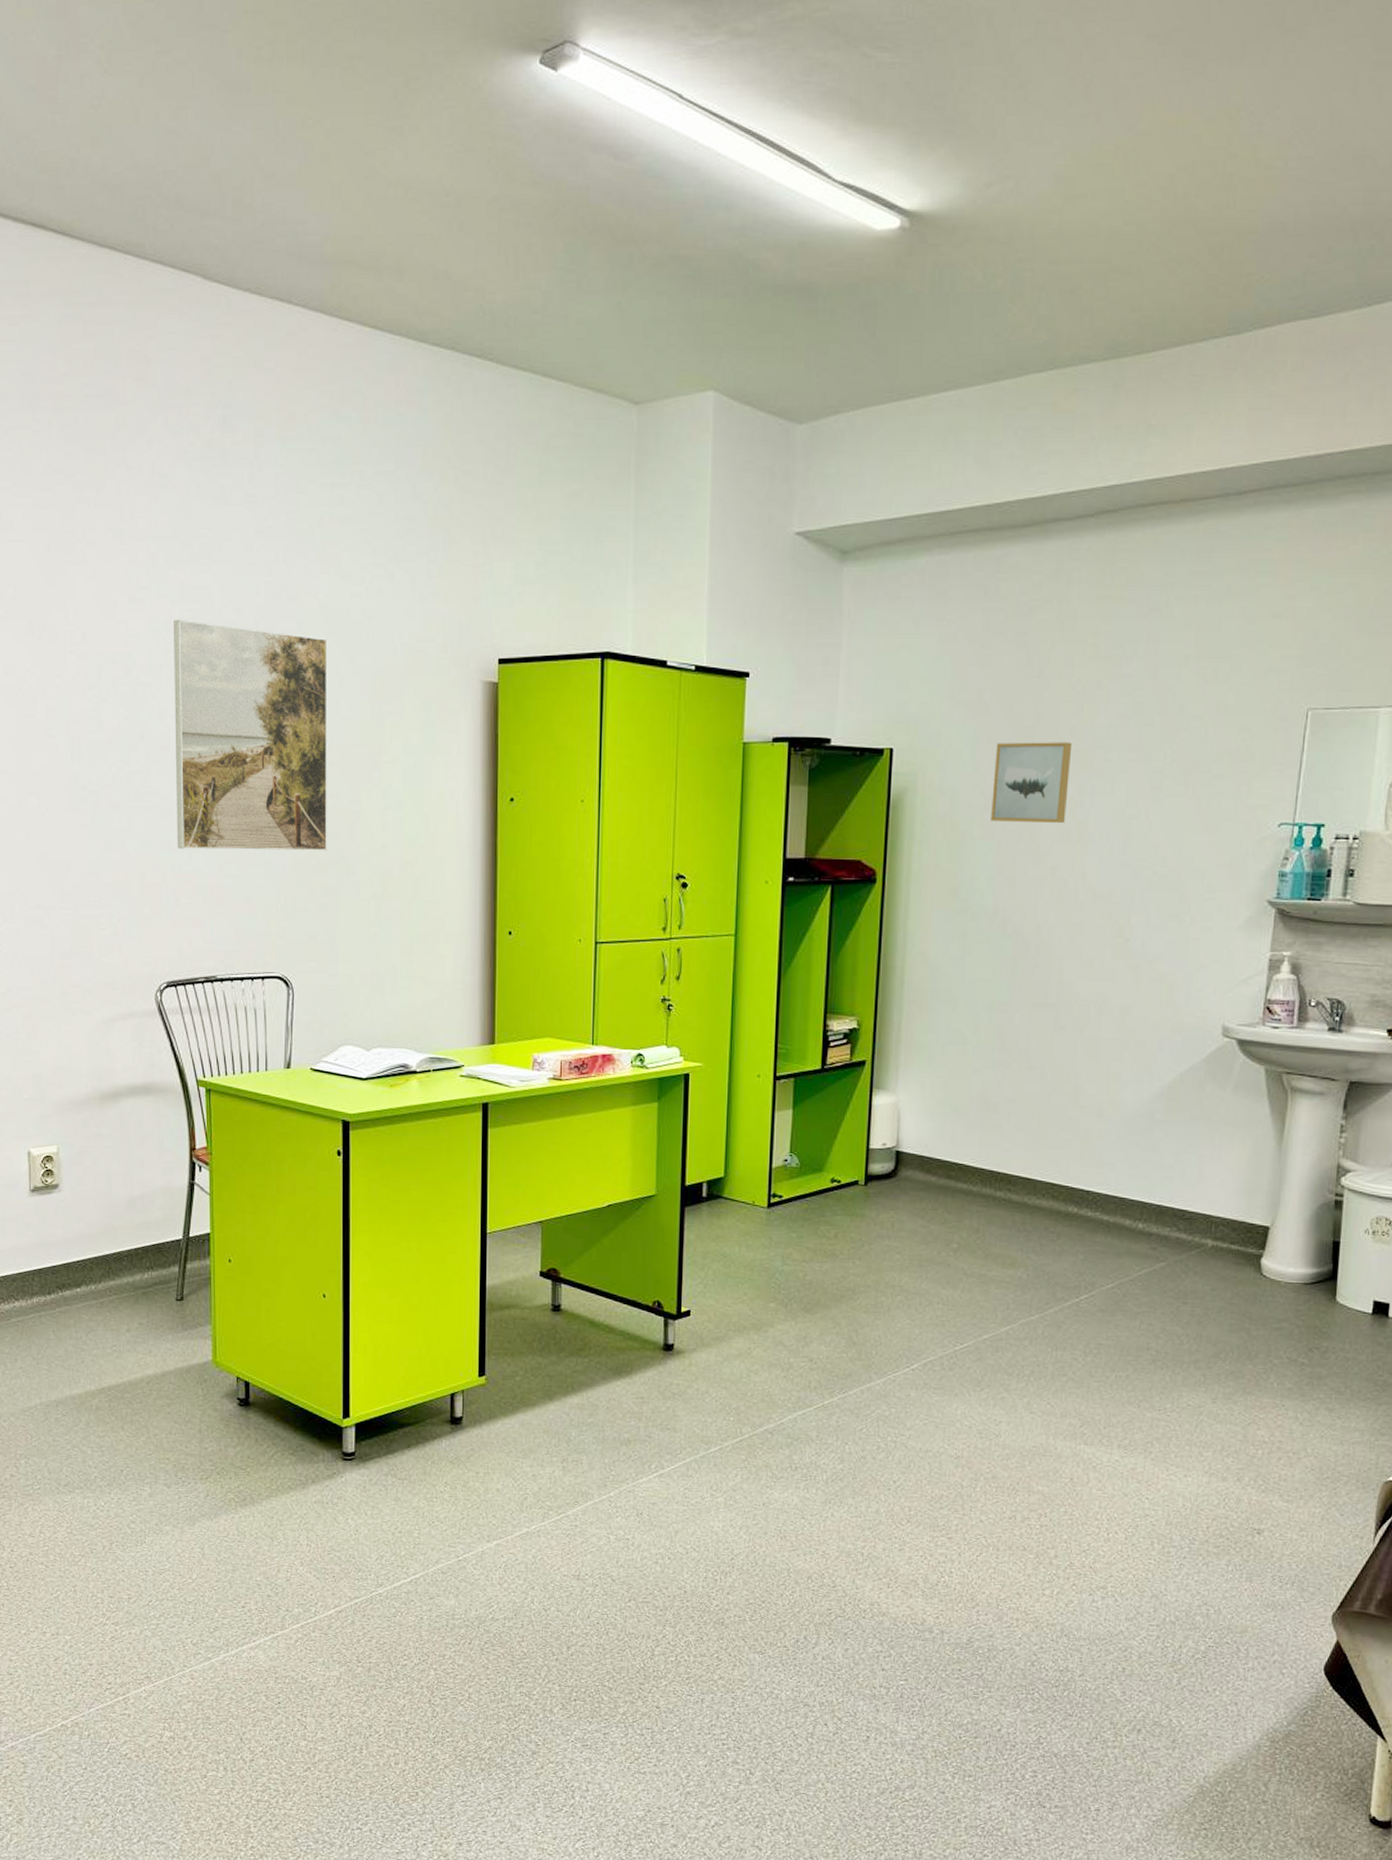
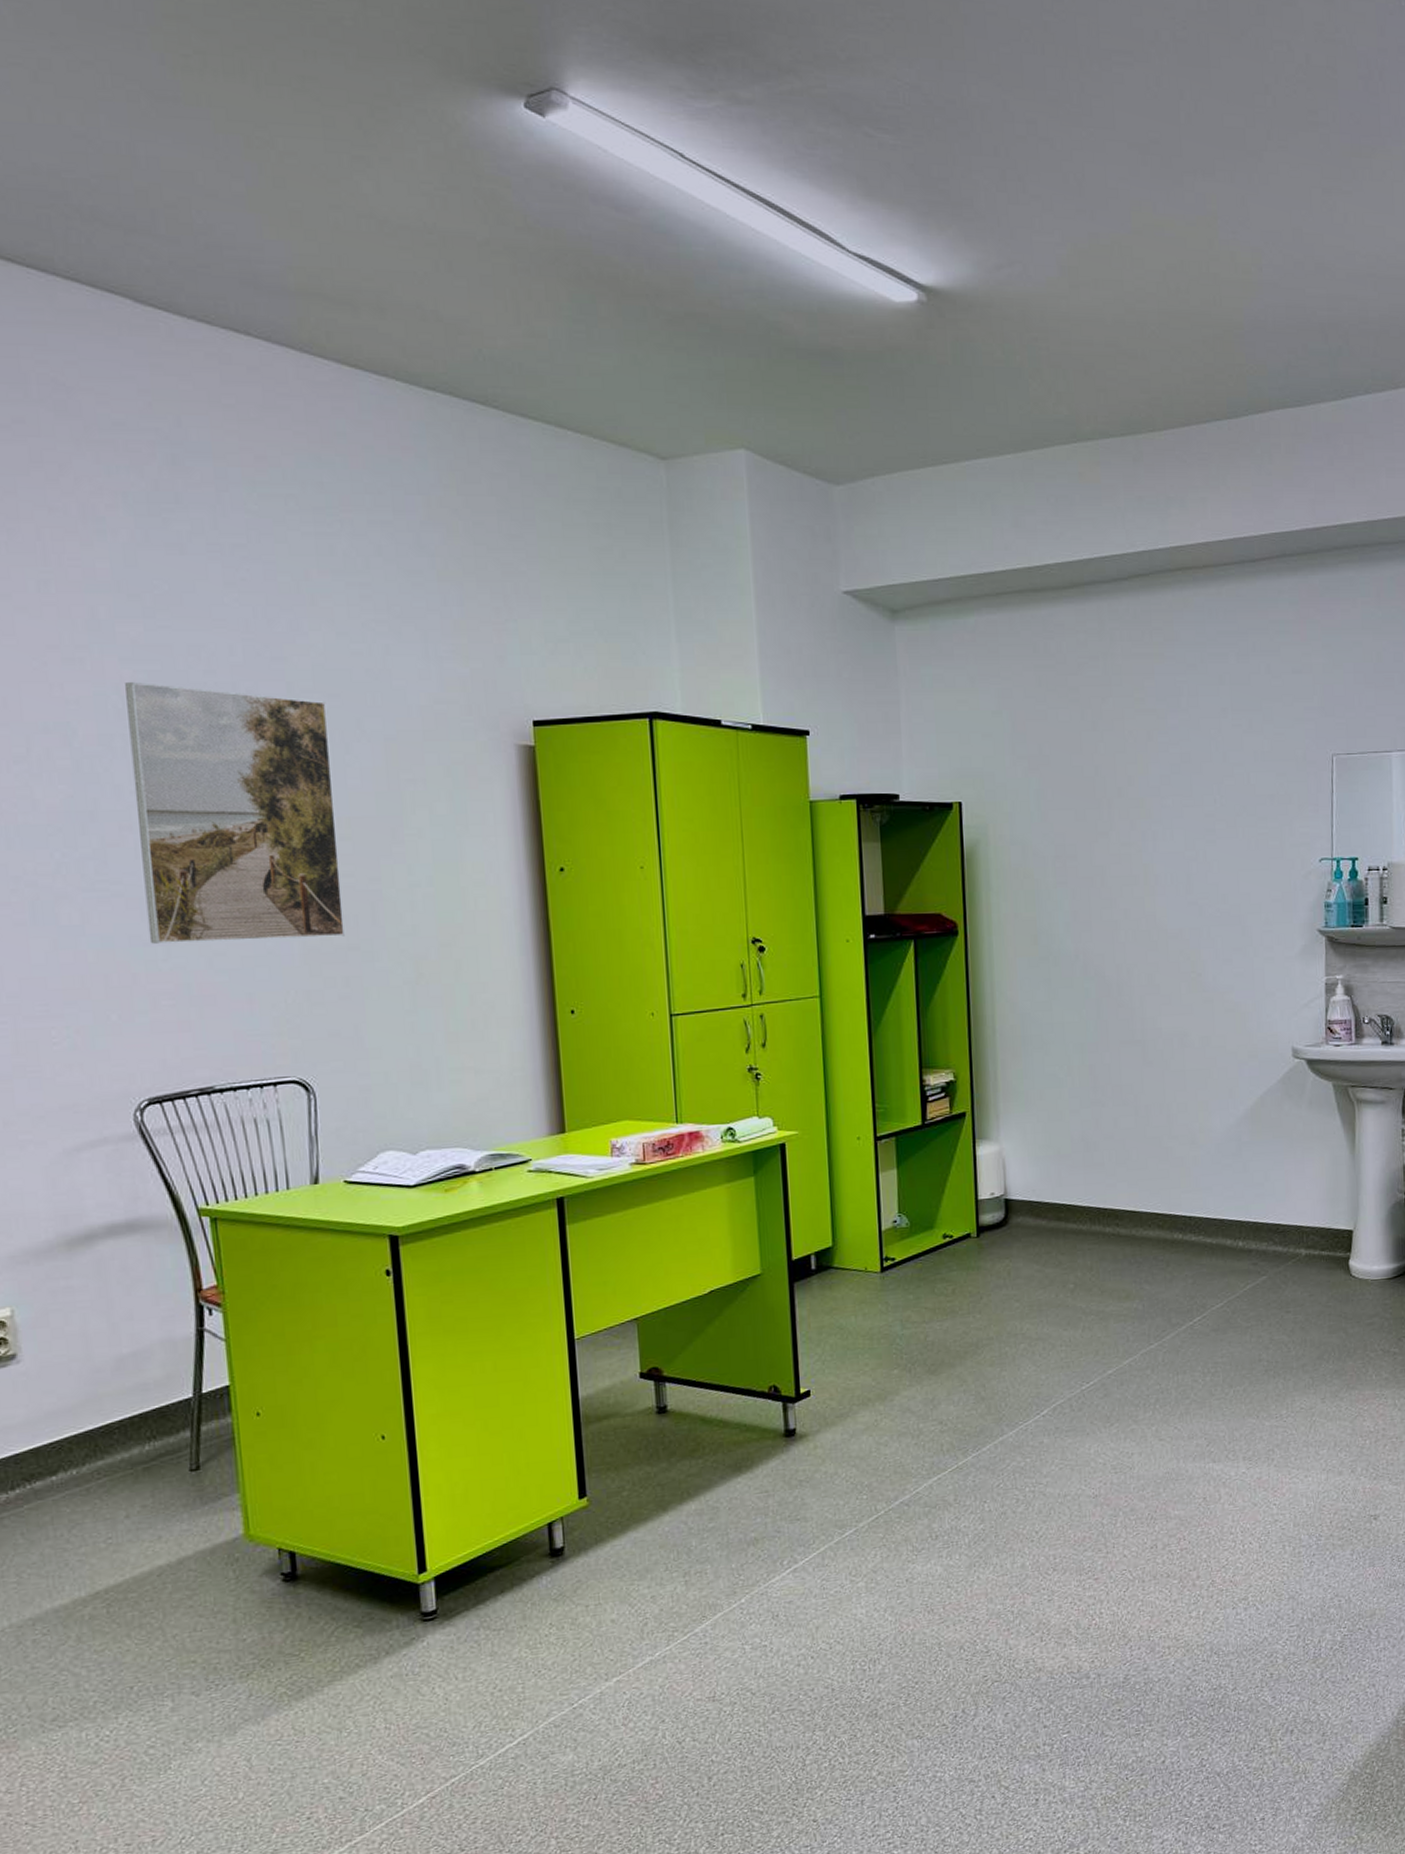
wall art: present [991,742,1073,824] -> none [1060,791,1132,869]

